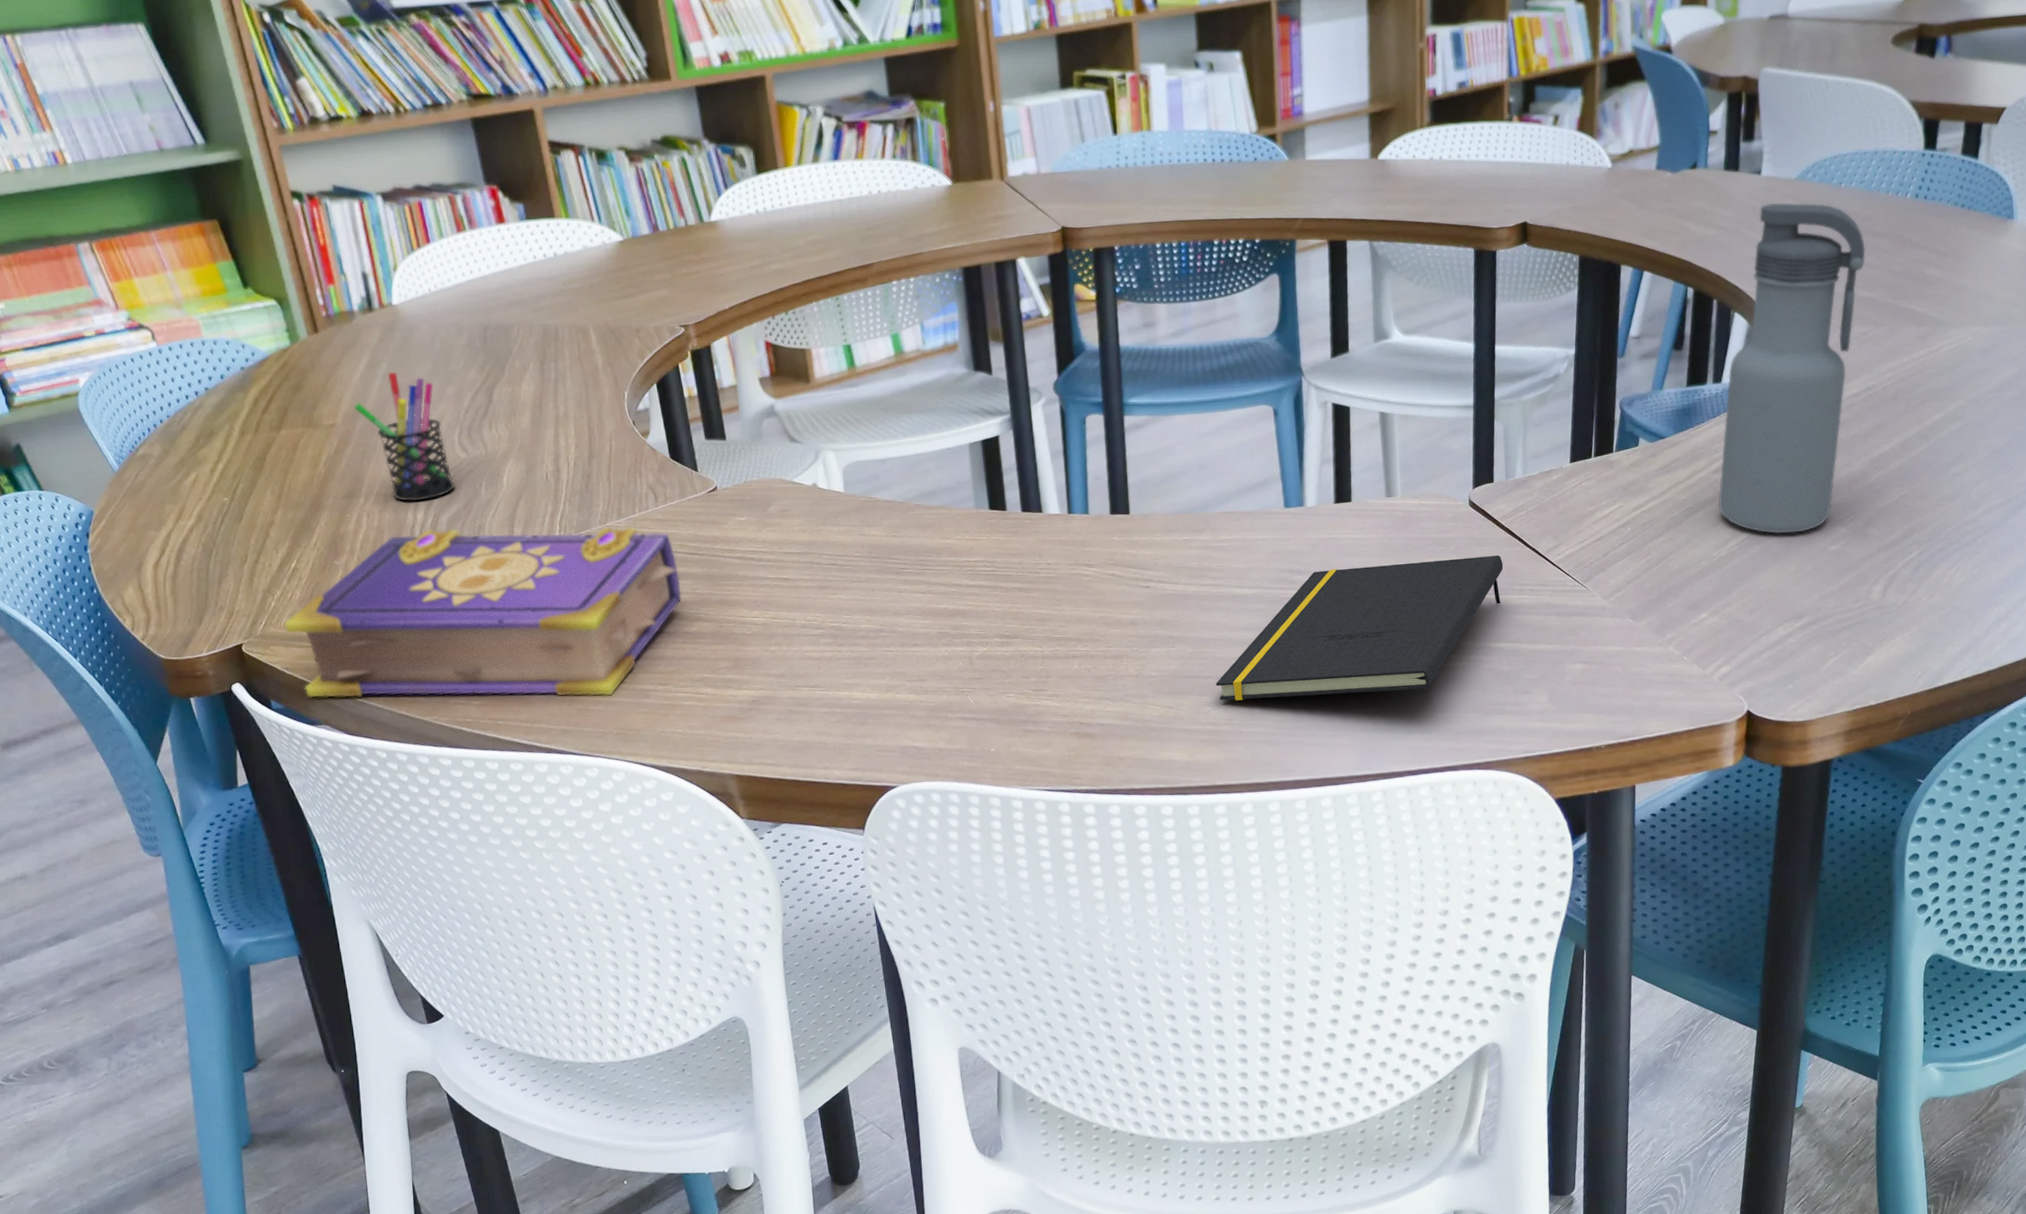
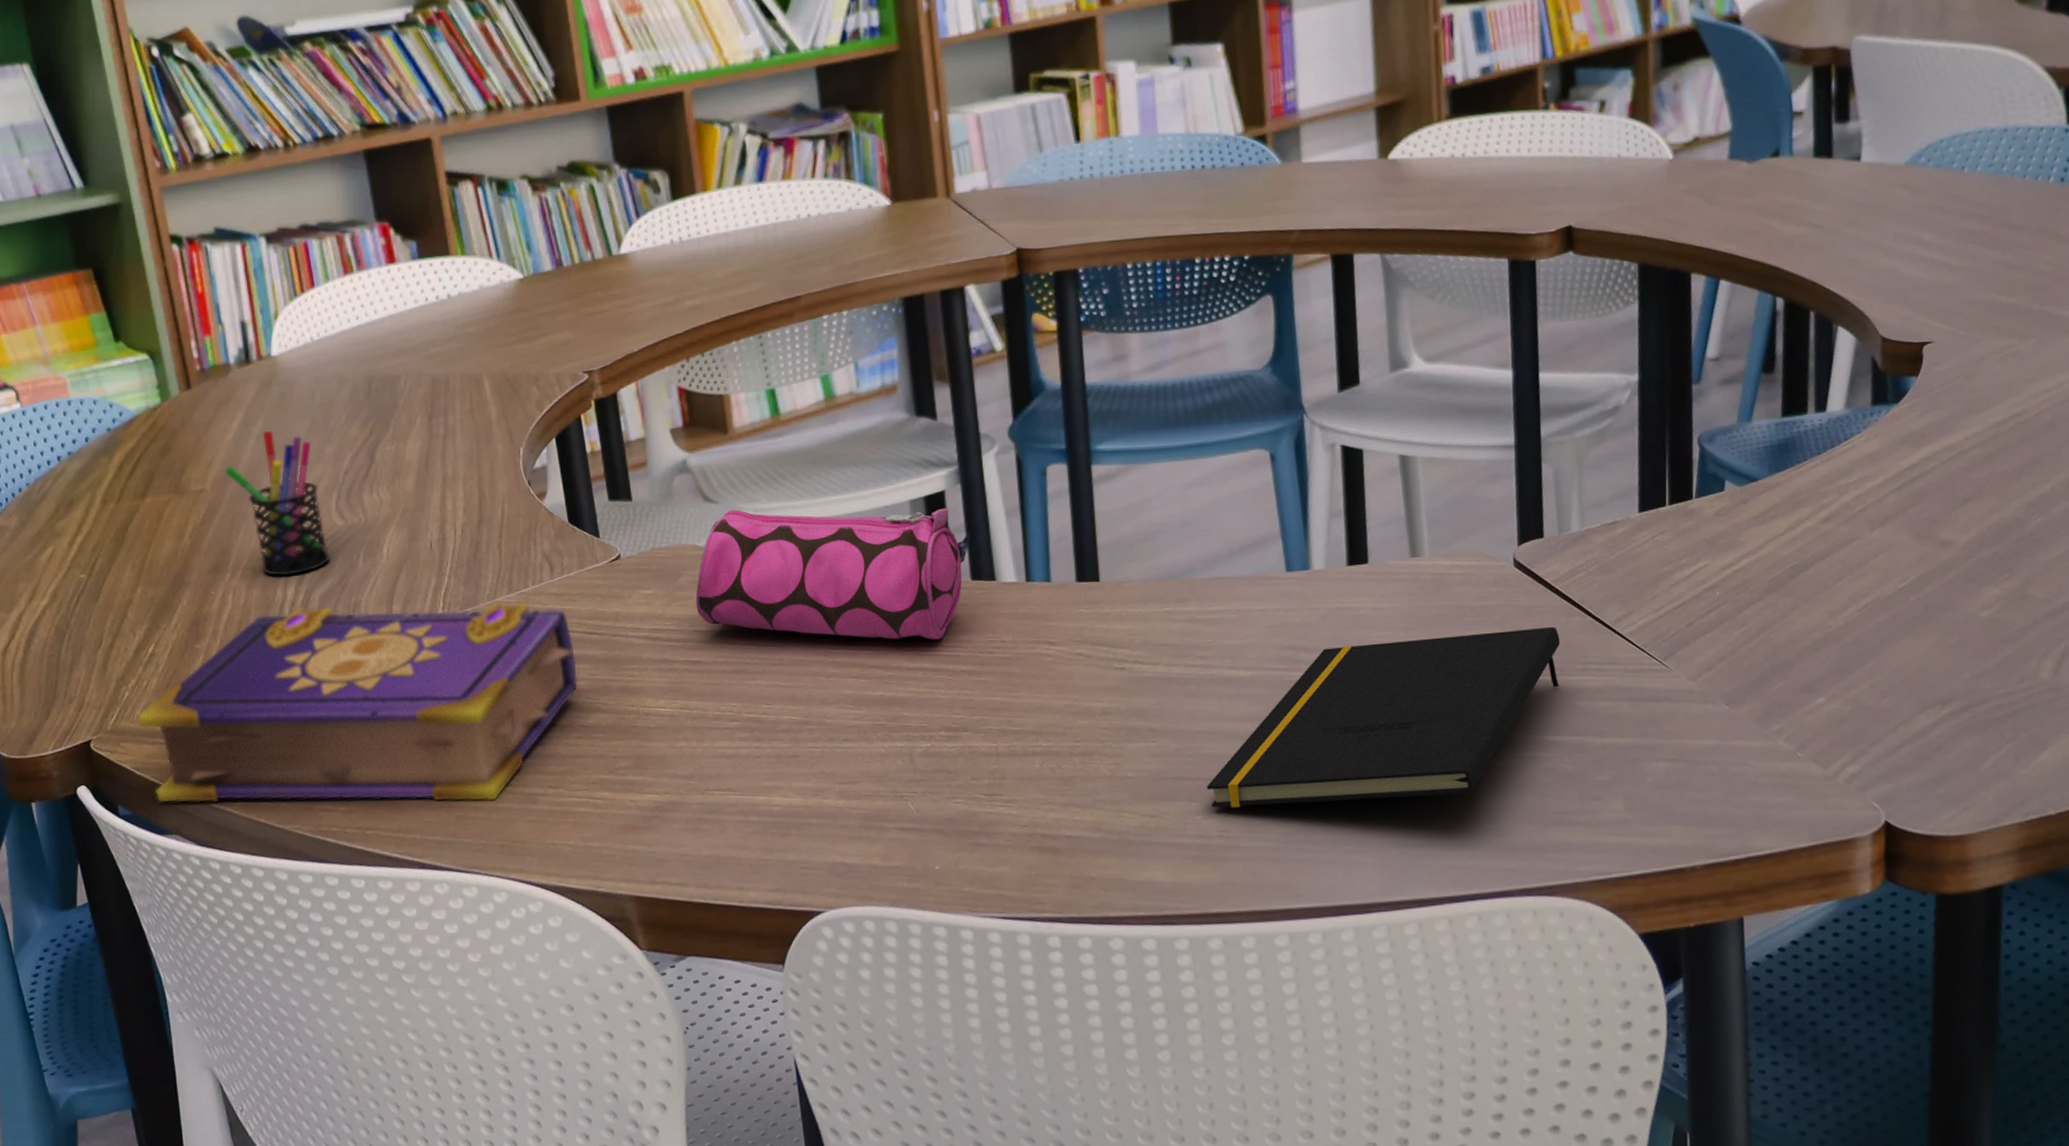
pencil case: none [784,449,1021,562] -> present [695,508,971,640]
water bottle: present [1718,203,1866,534] -> none [1830,192,2002,598]

